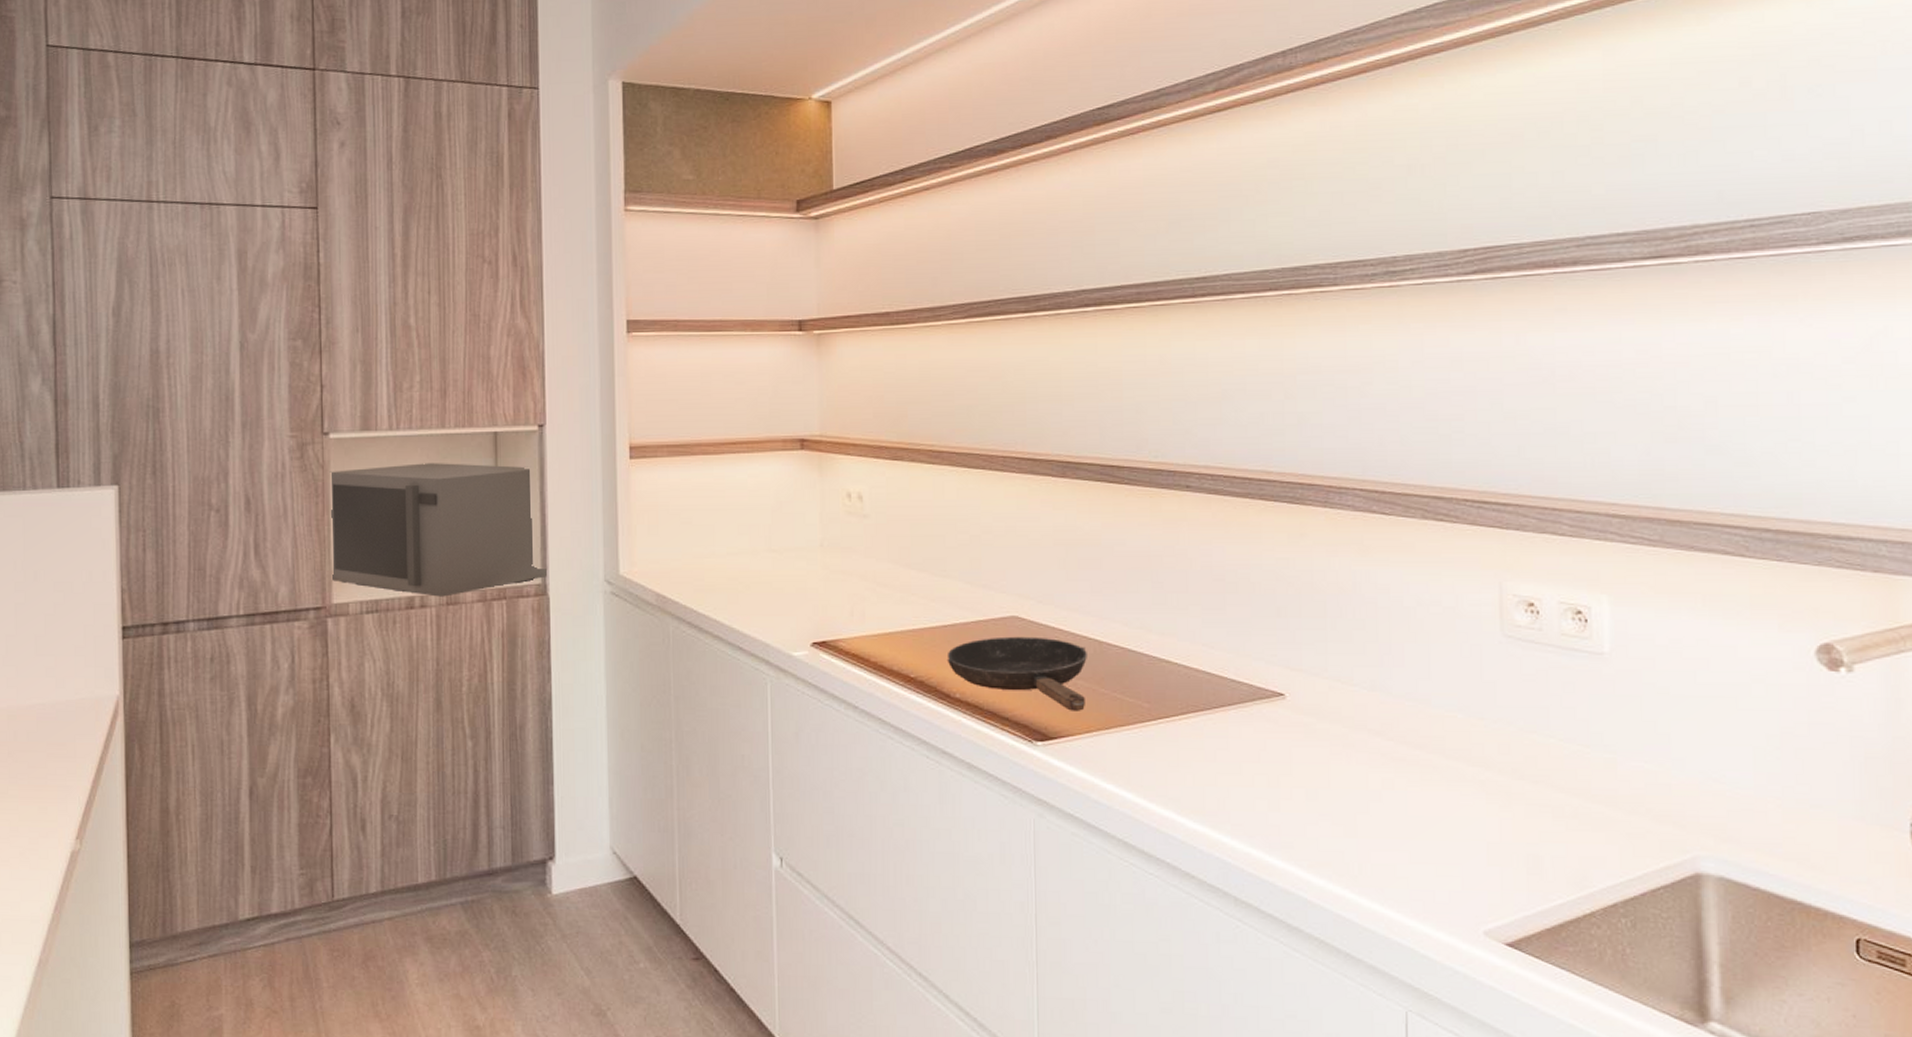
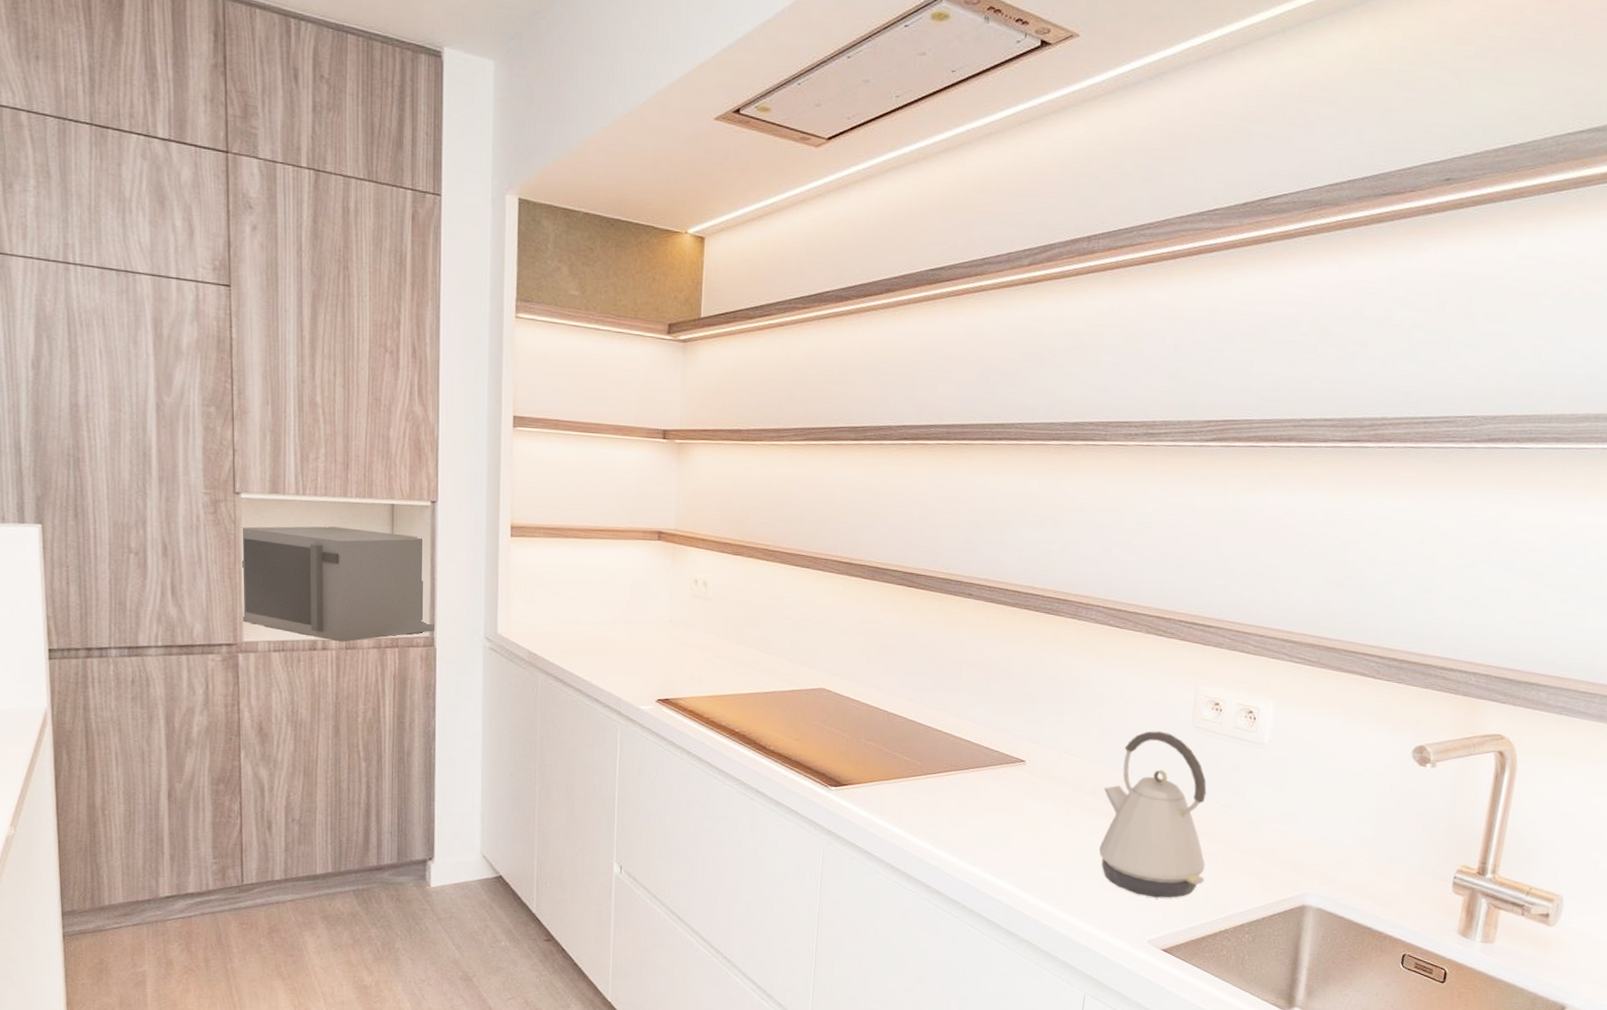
frying pan: present [947,636,1087,711] -> none [765,704,877,765]
kettle: none [1395,645,1551,871] -> present [1099,731,1207,898]

